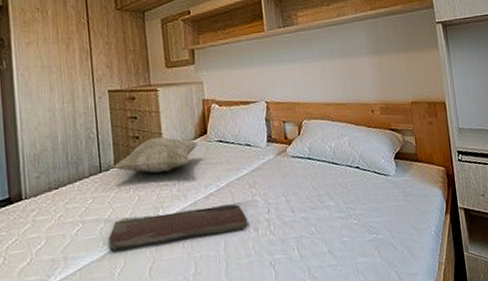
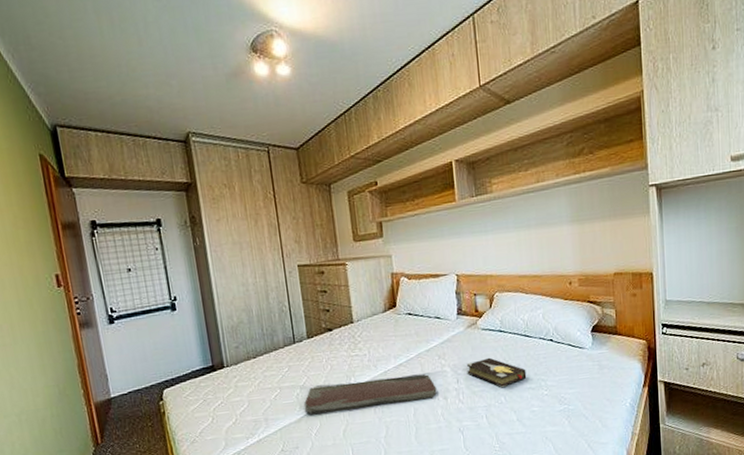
decorative pillow: present [114,137,199,174] -> none [307,310,388,345]
hardback book: none [277,185,336,218] -> present [466,357,527,388]

